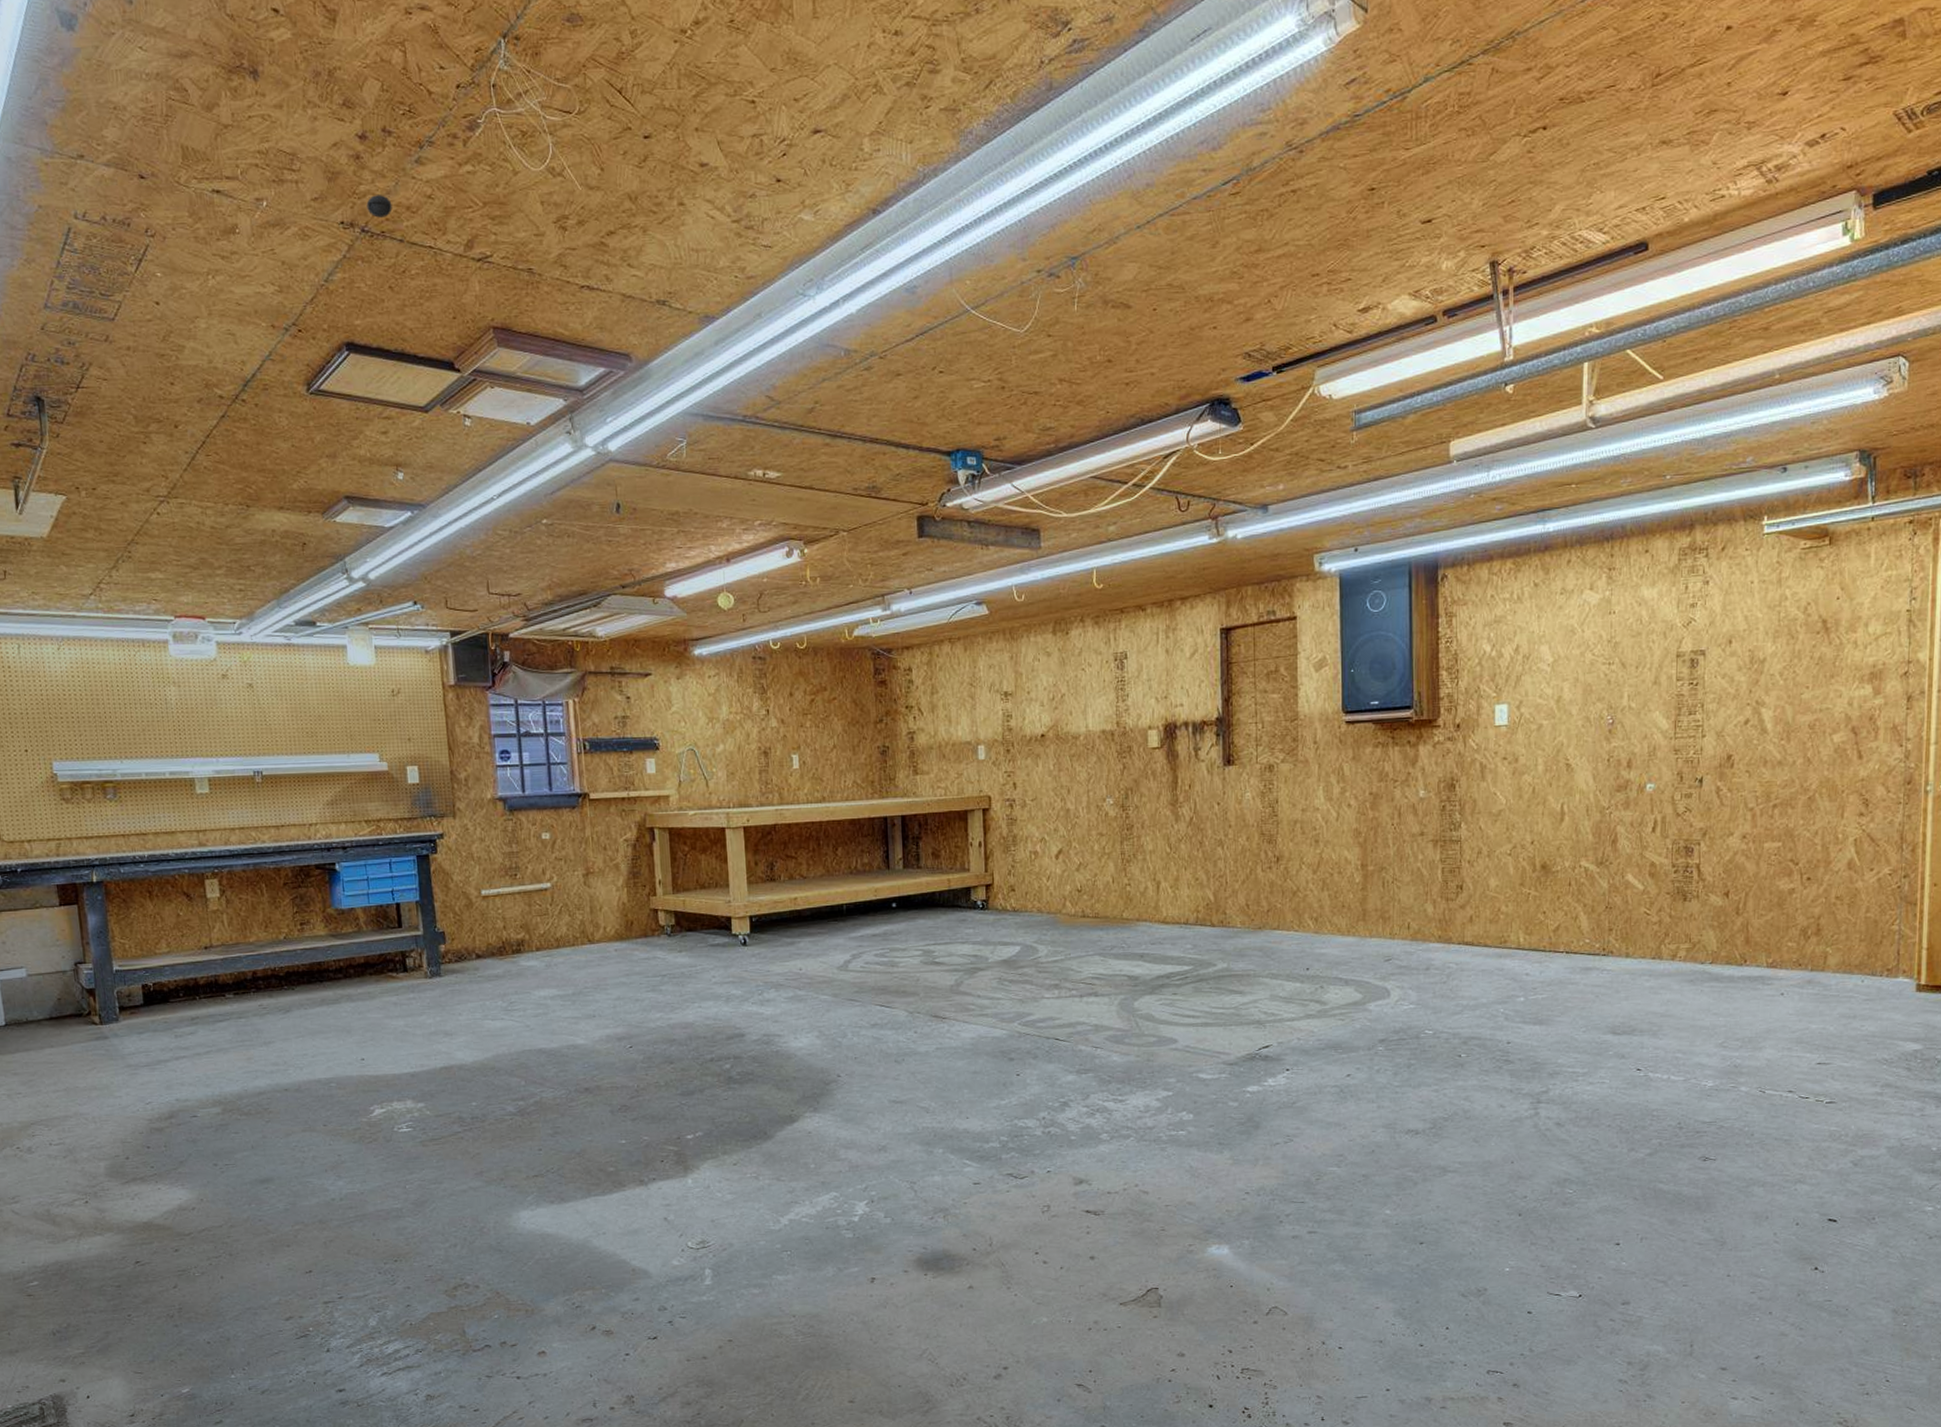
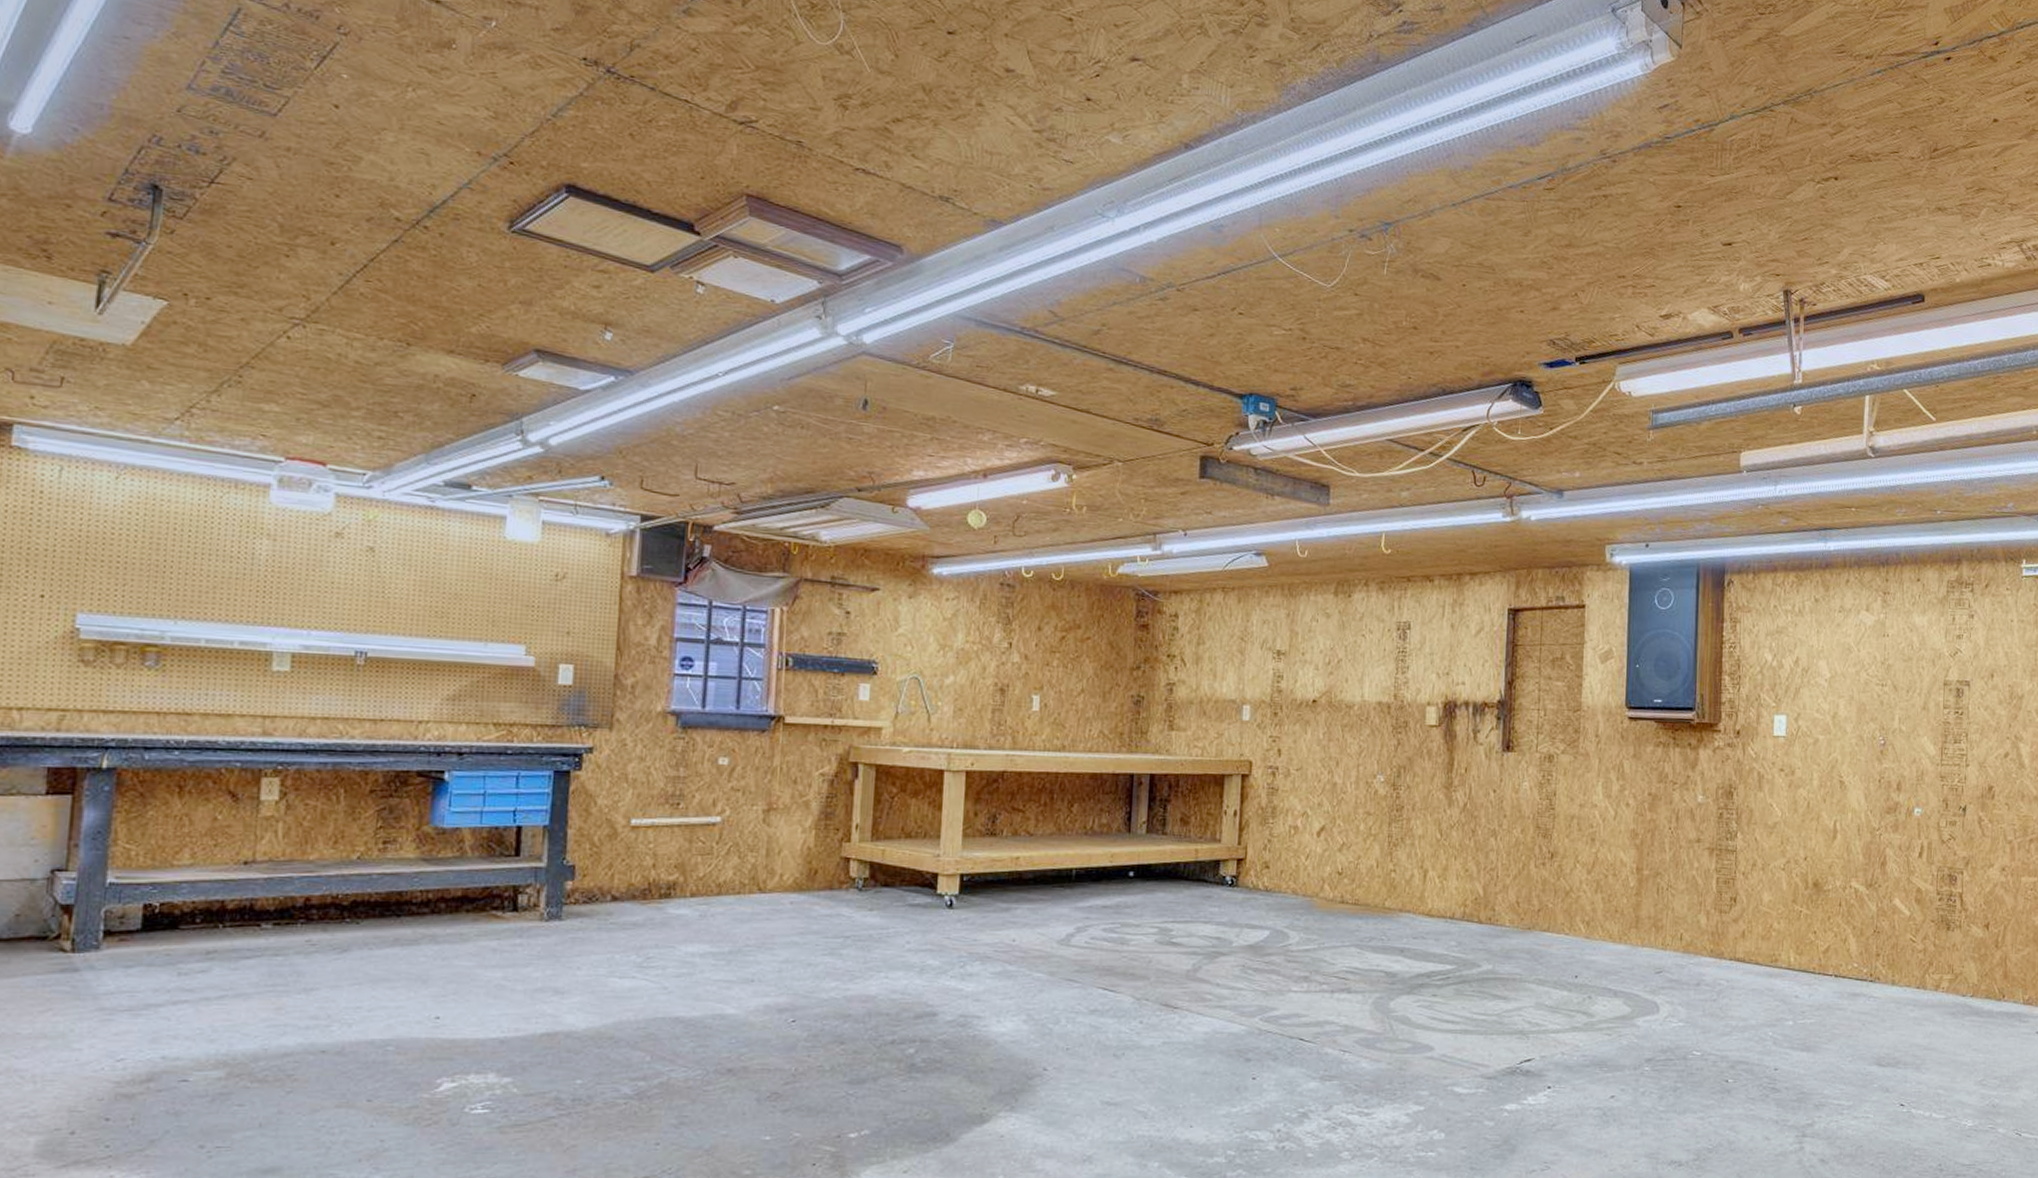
smoke detector: present [366,195,393,218] -> none [617,37,648,62]

